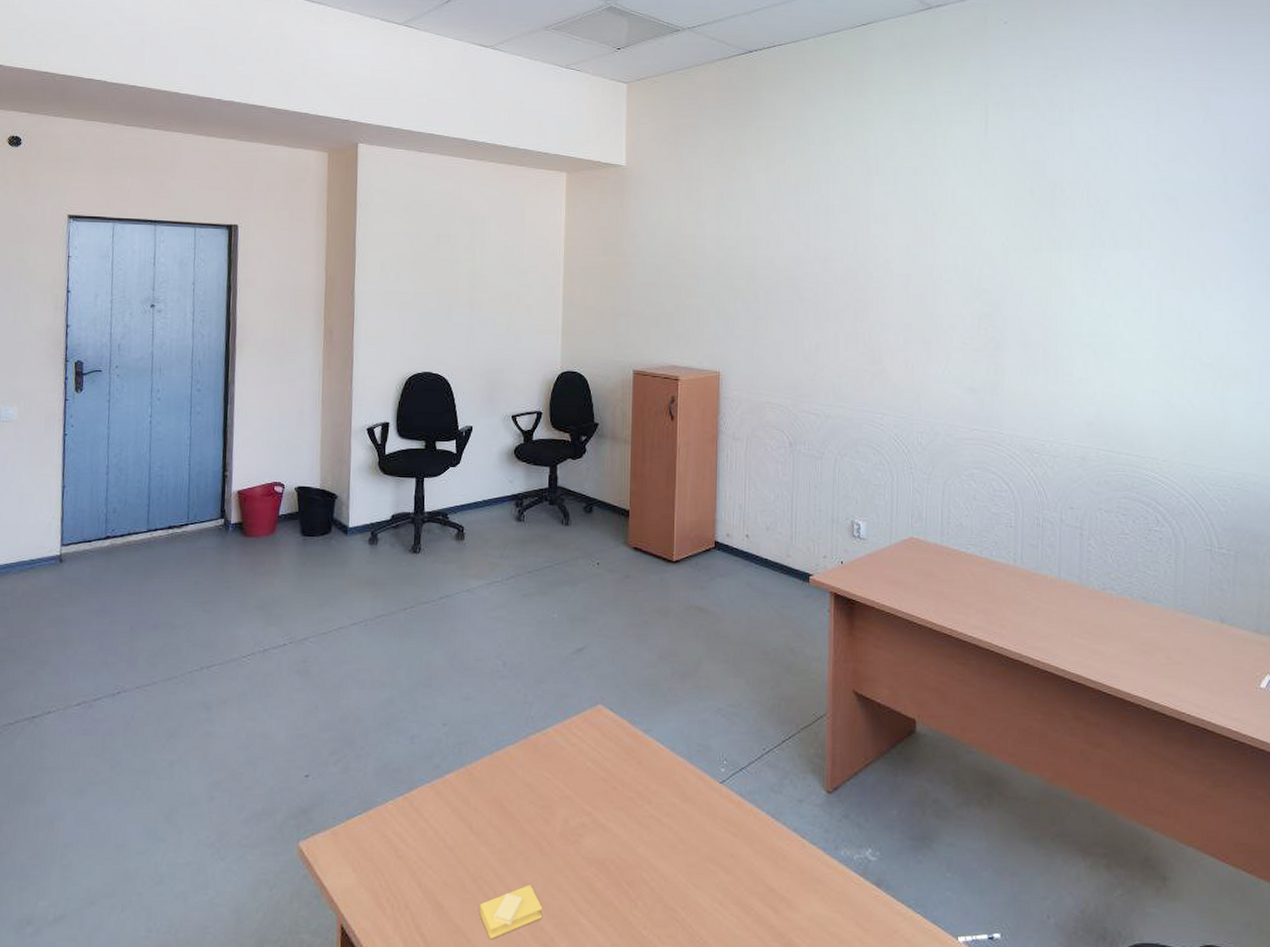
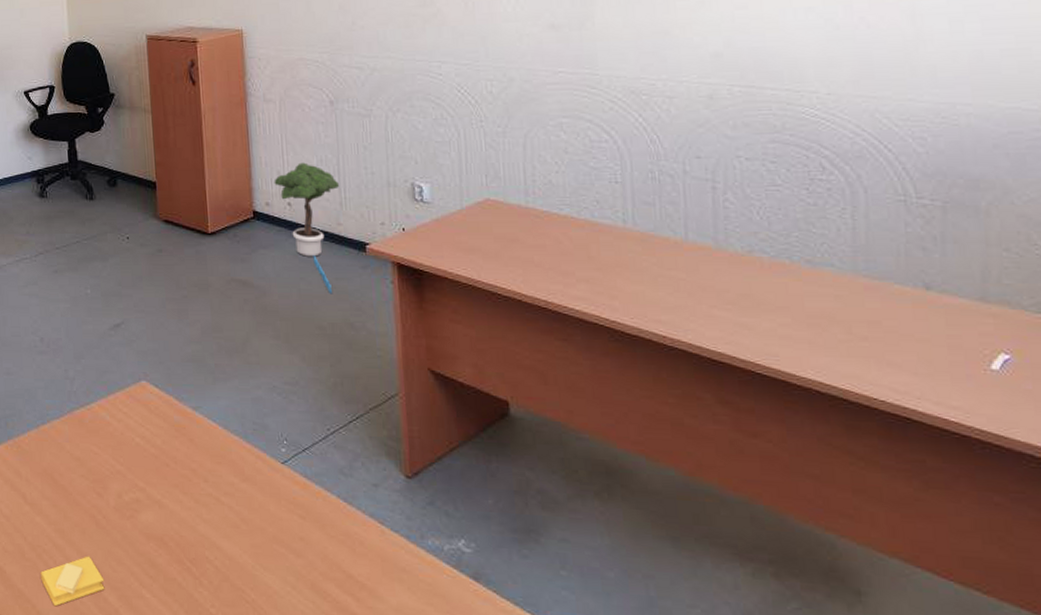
potted tree: none [735,498,792,621] -> present [274,162,340,294]

